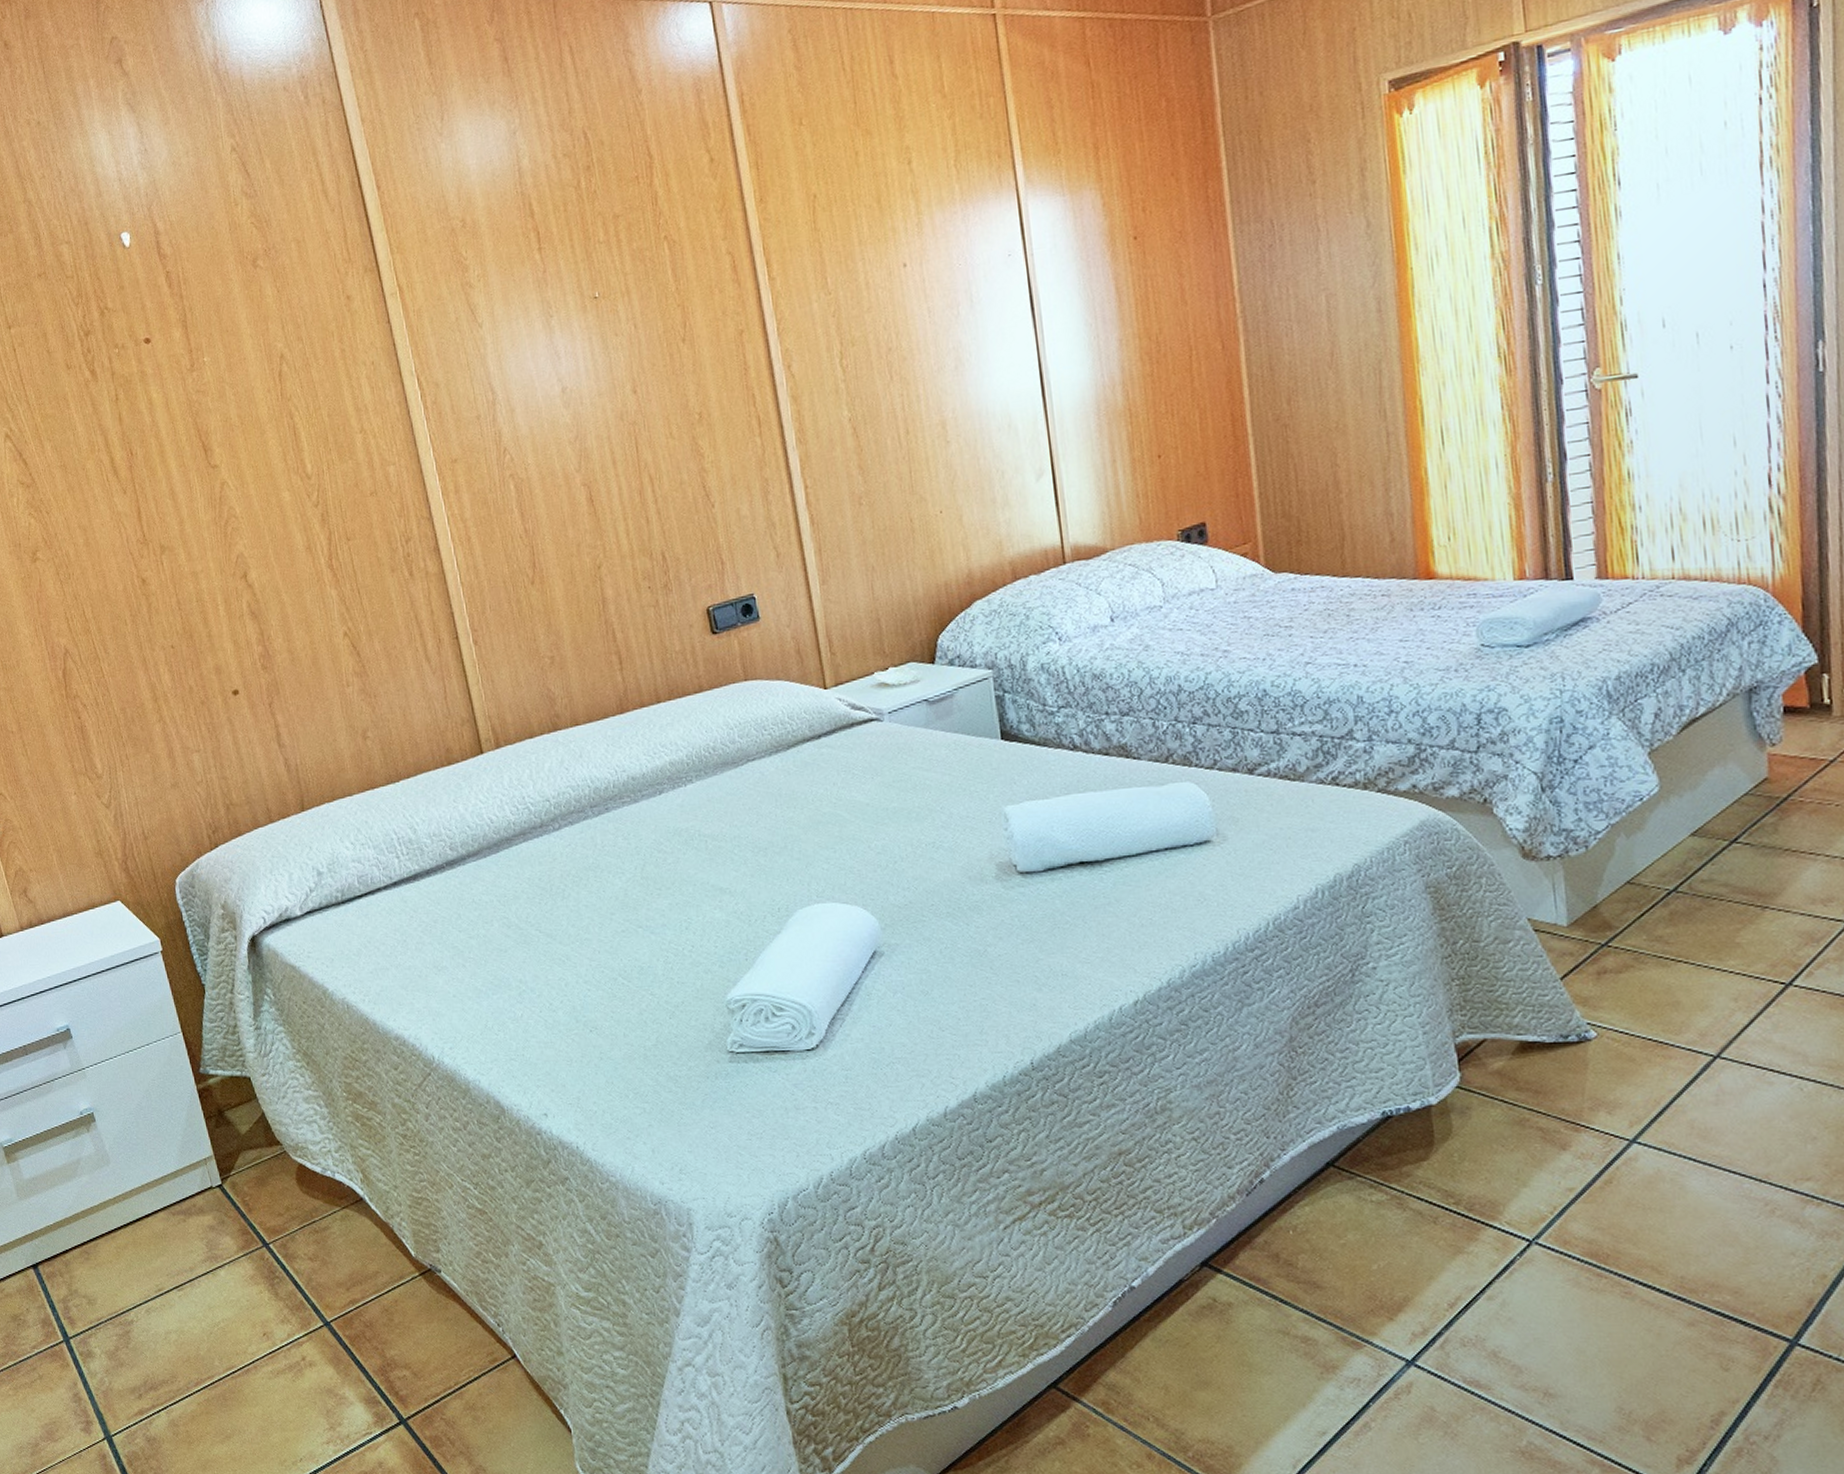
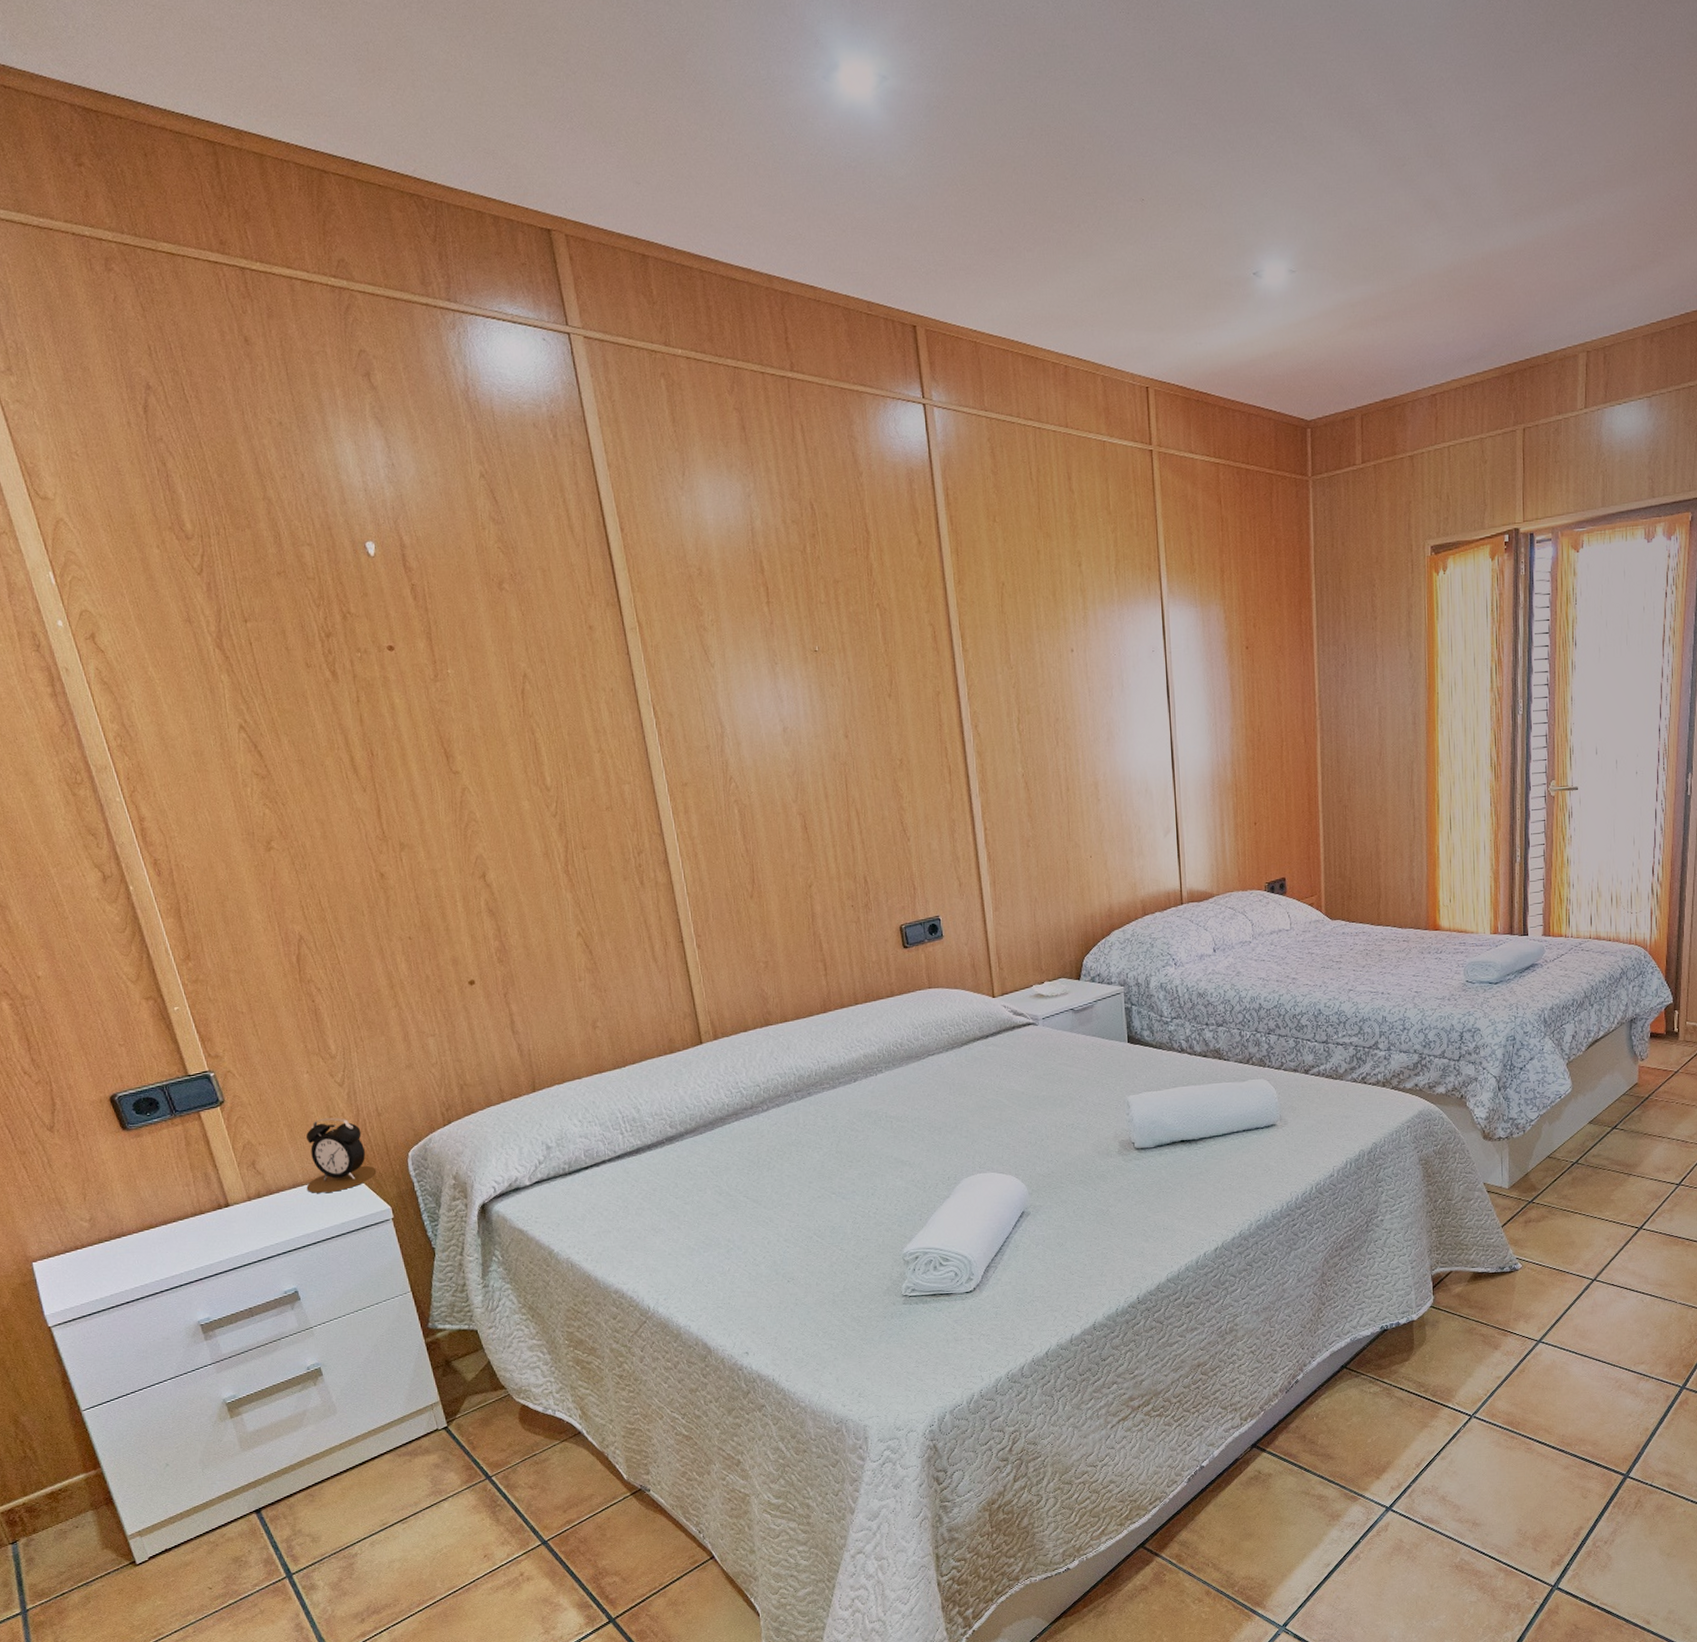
alarm clock: none [74,841,145,923] -> present [305,1117,377,1193]

